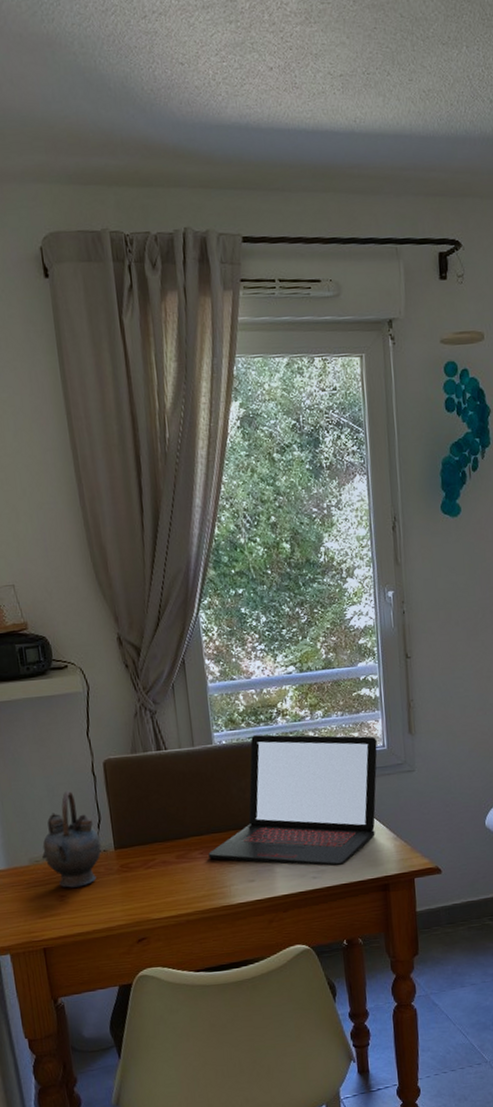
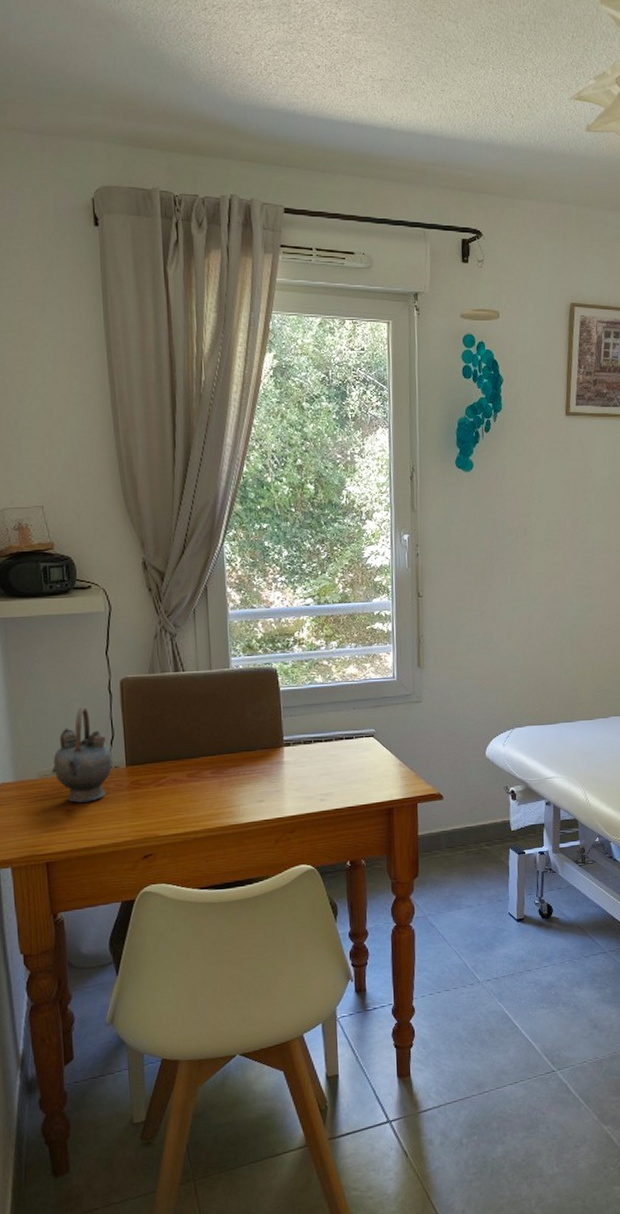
laptop: present [208,734,377,866] -> none [219,661,388,790]

